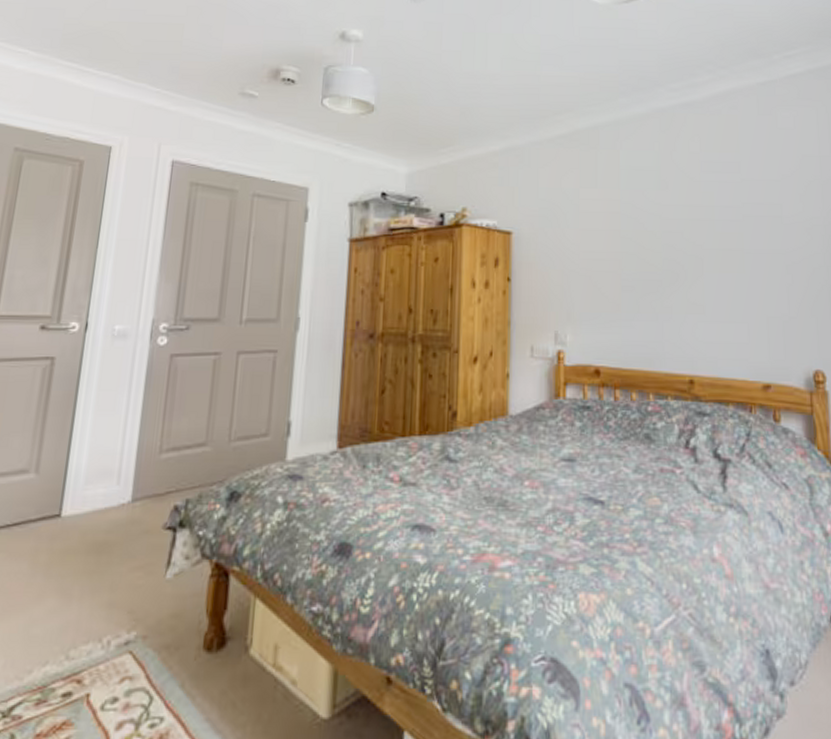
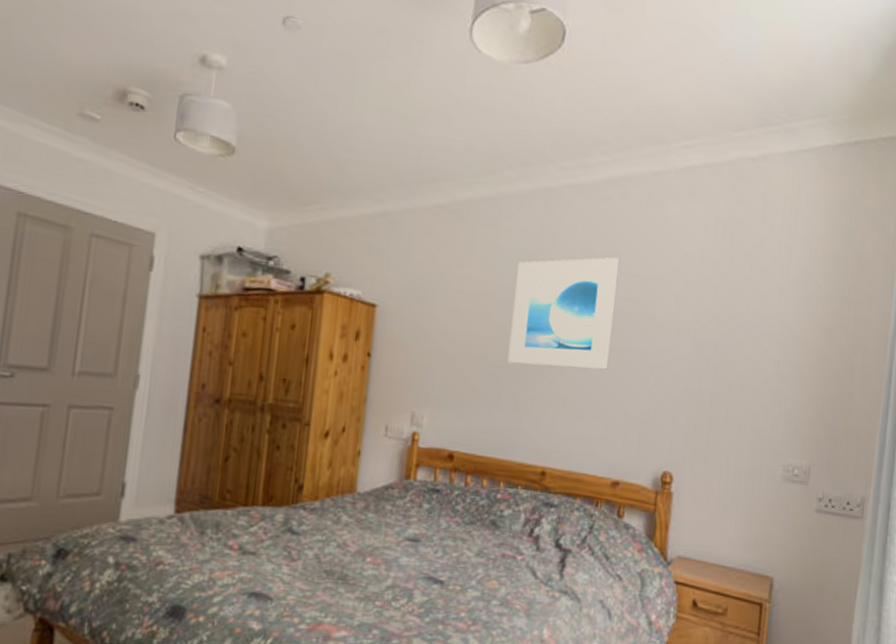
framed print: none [641,165,742,276] -> present [507,257,620,370]

